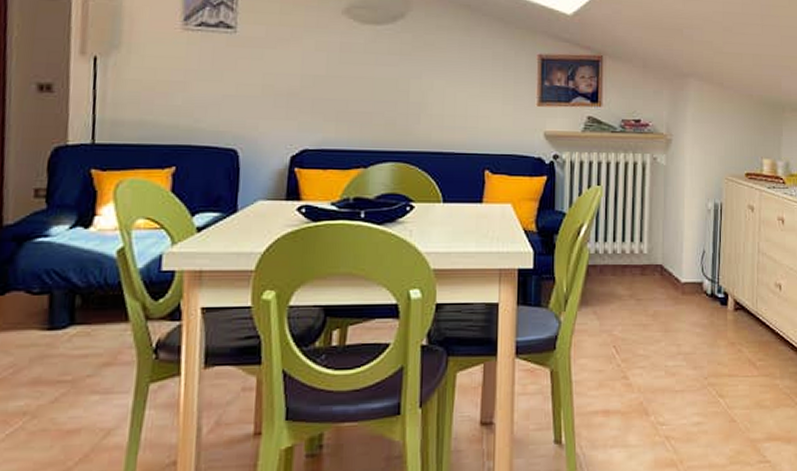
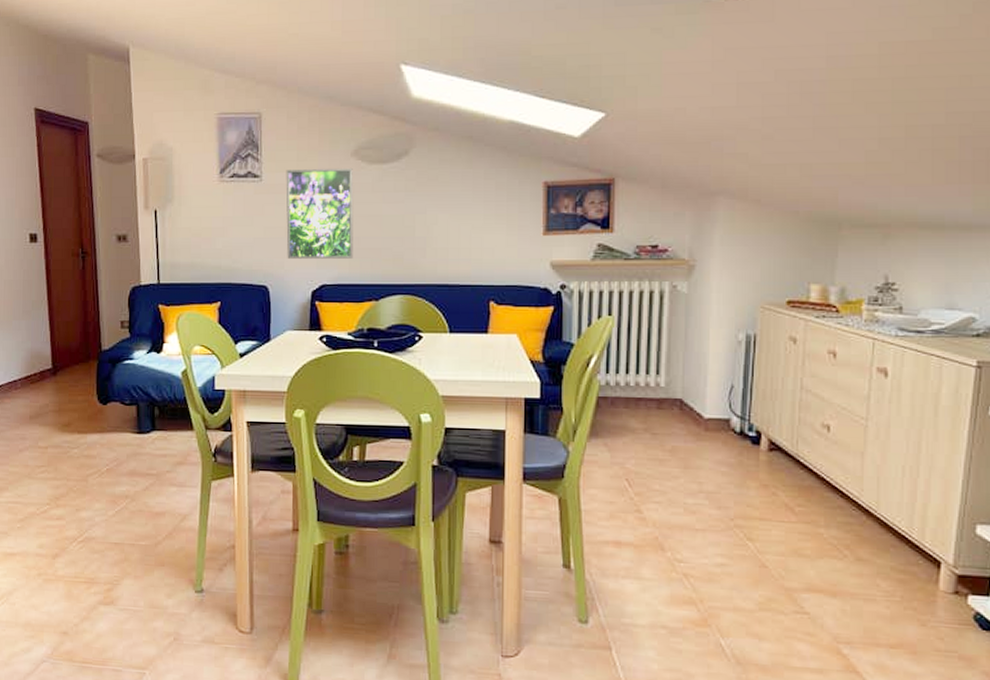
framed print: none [263,23,344,122] -> present [286,169,354,259]

